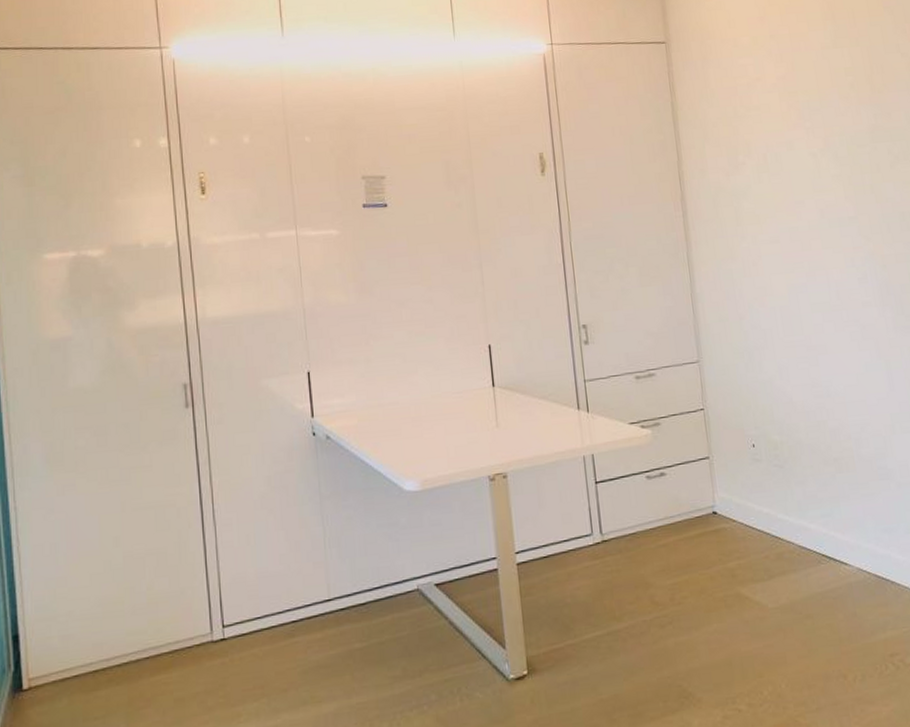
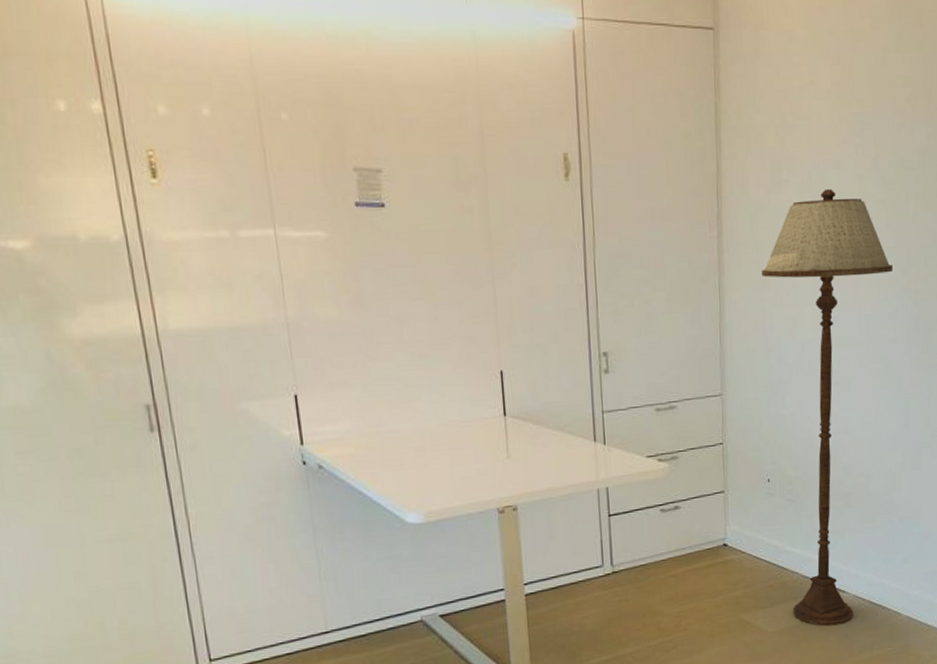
floor lamp: none [727,167,860,603] -> present [762,188,894,627]

